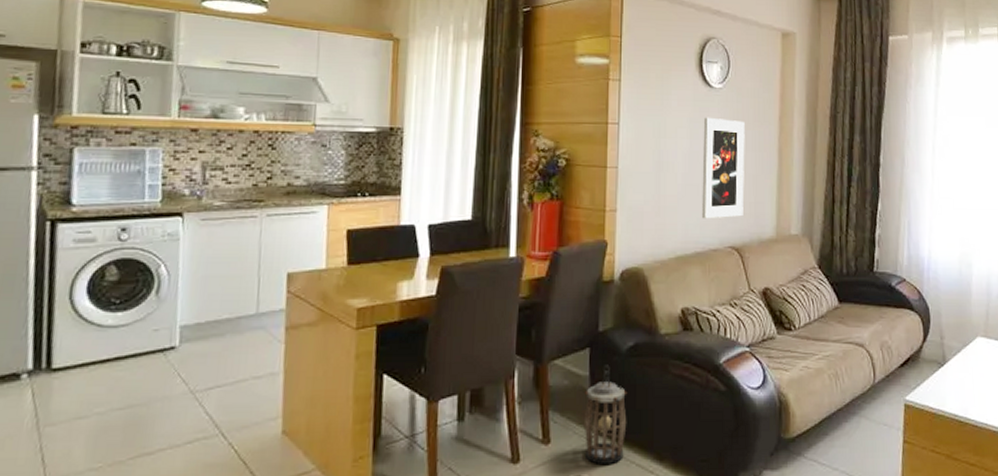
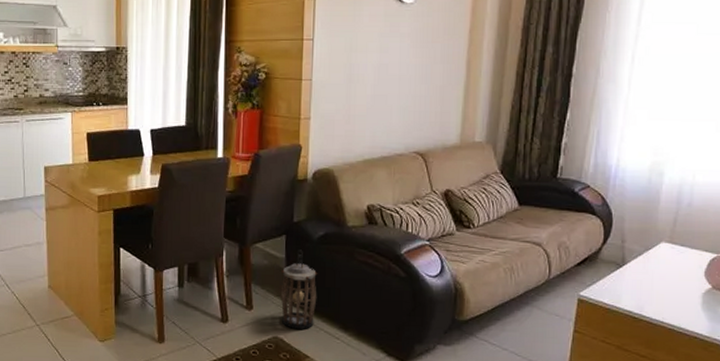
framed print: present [702,117,745,219] -> none [389,31,434,127]

